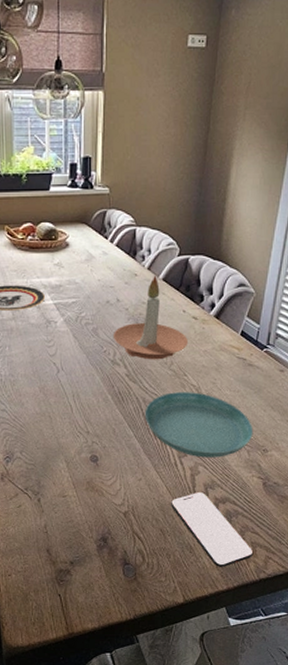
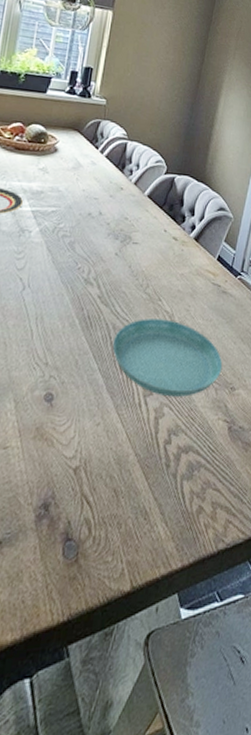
candle holder: present [114,276,188,360] -> none [90,192,166,282]
smartphone: present [171,492,254,567] -> none [129,440,214,537]

